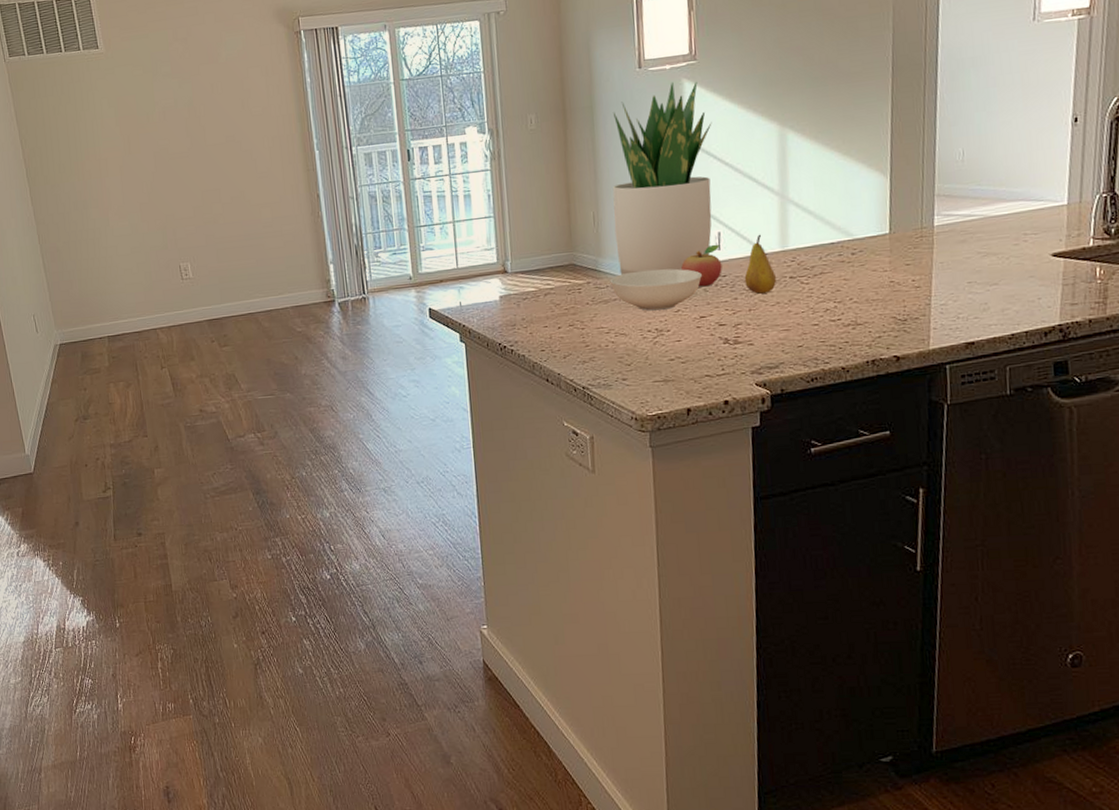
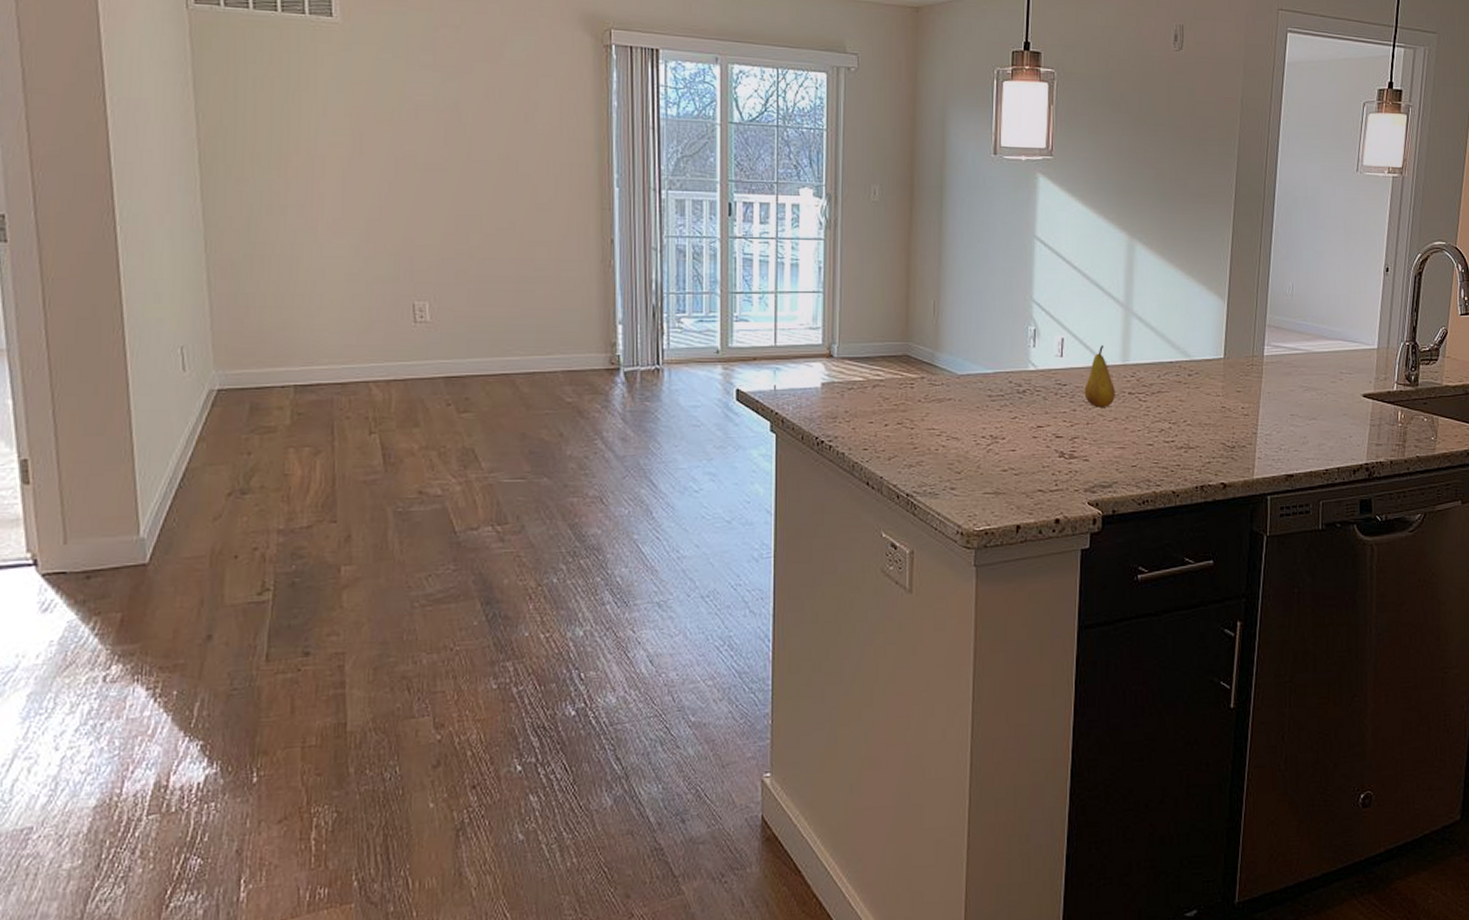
bowl: present [609,268,702,311] -> none [945,370,1042,415]
planter: present [612,81,712,275] -> none [955,174,1064,374]
fruit: present [681,244,722,287] -> none [1022,350,1063,395]

